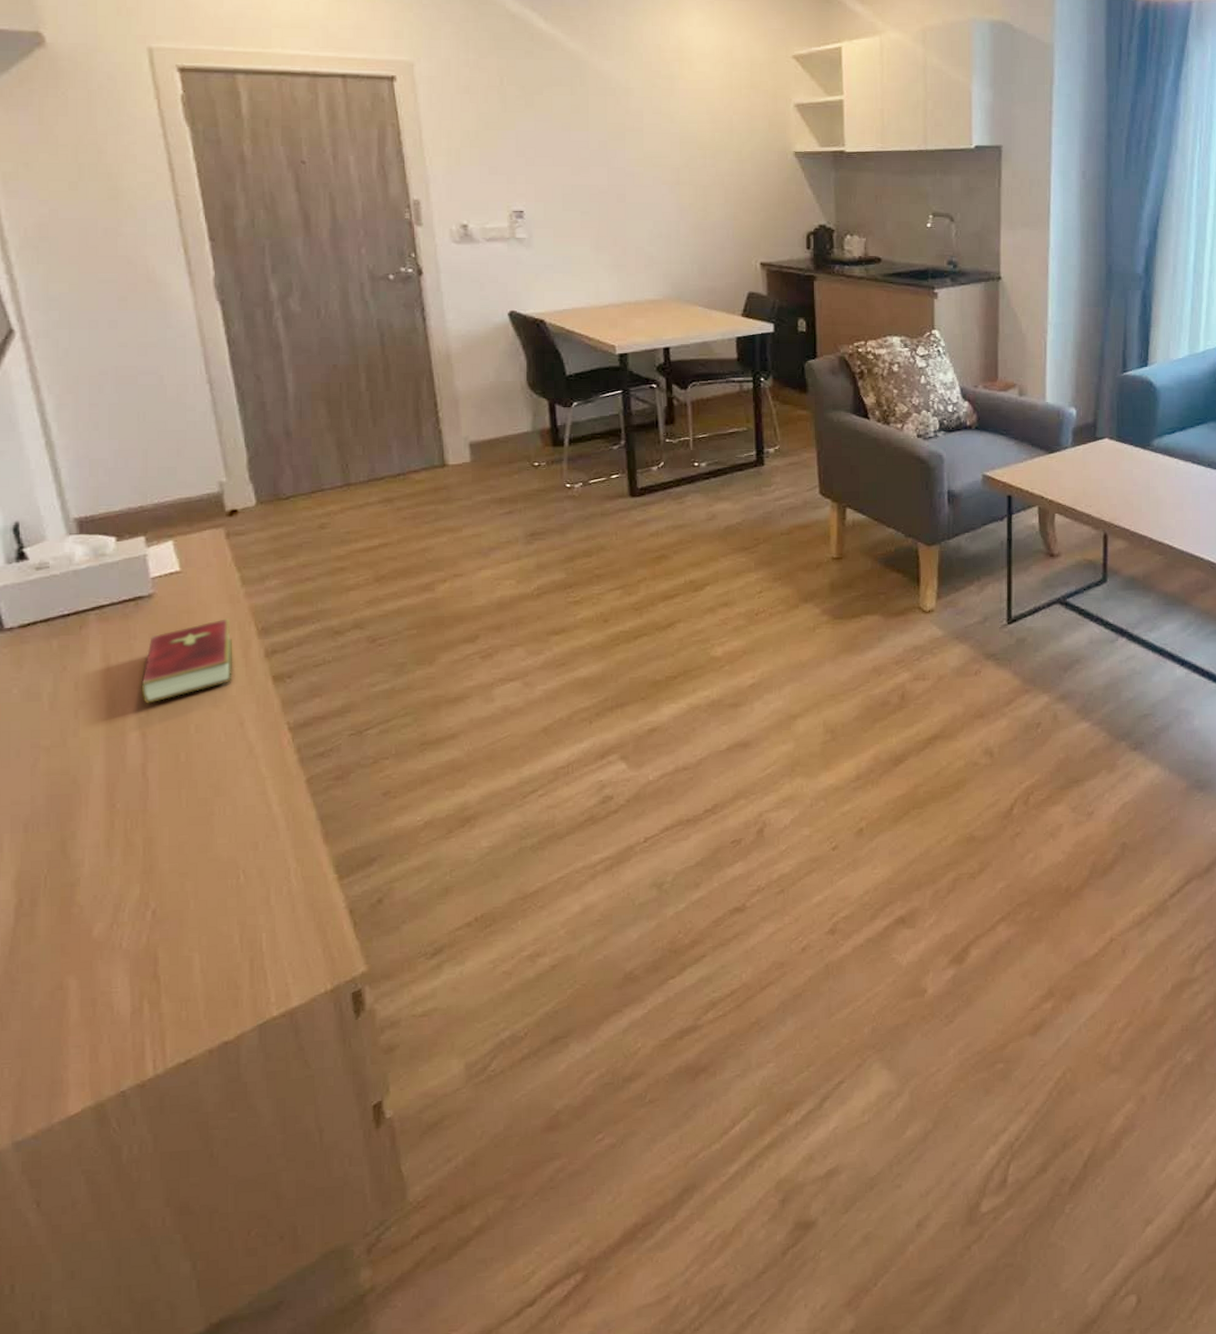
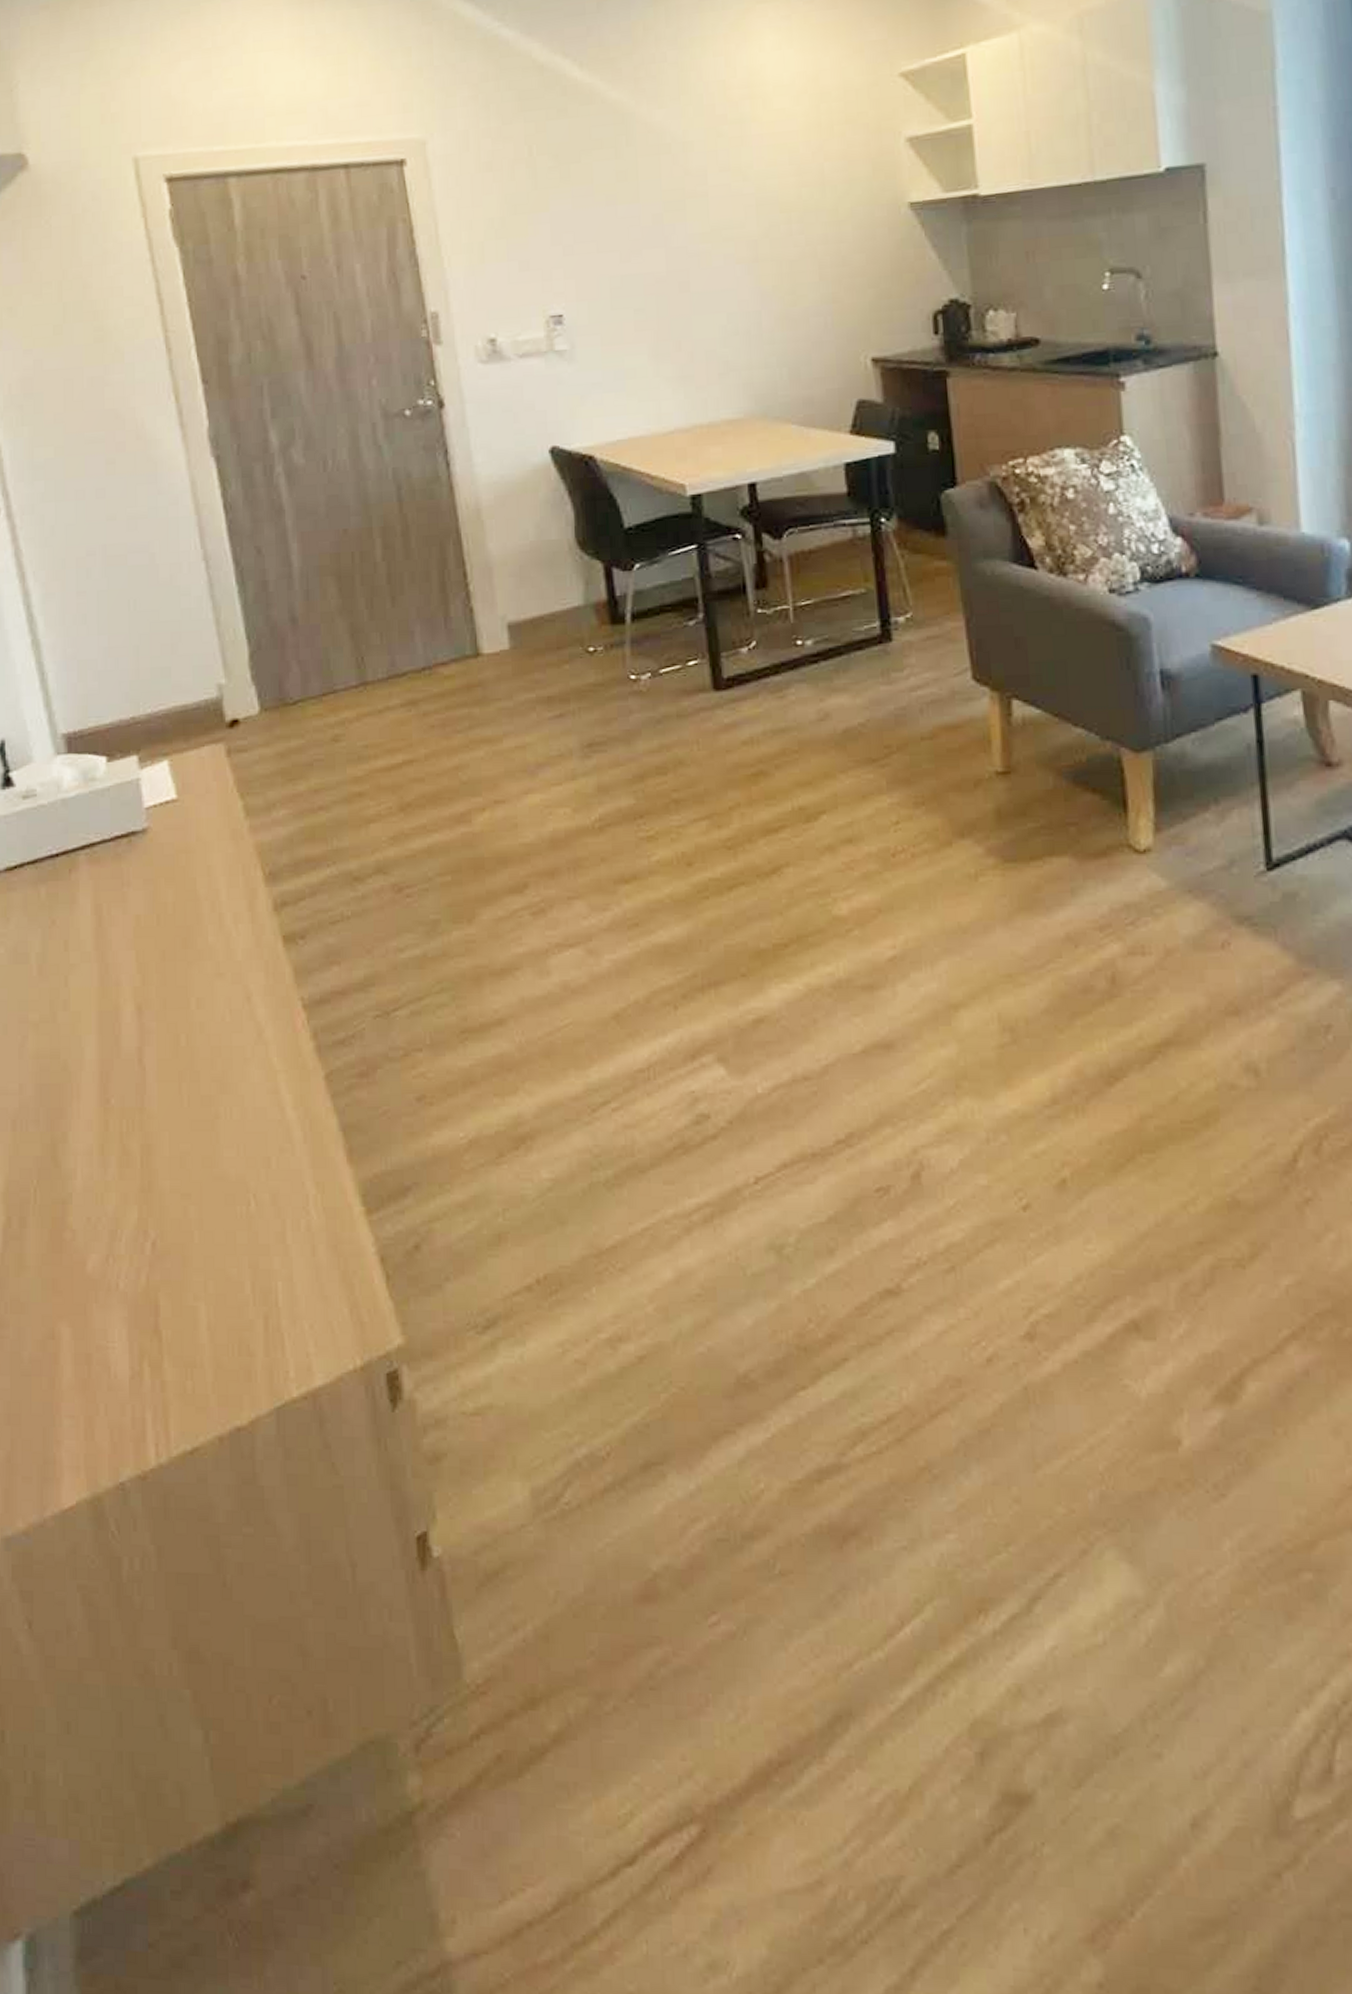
hardcover book: present [141,618,233,704] -> none [136,860,238,970]

